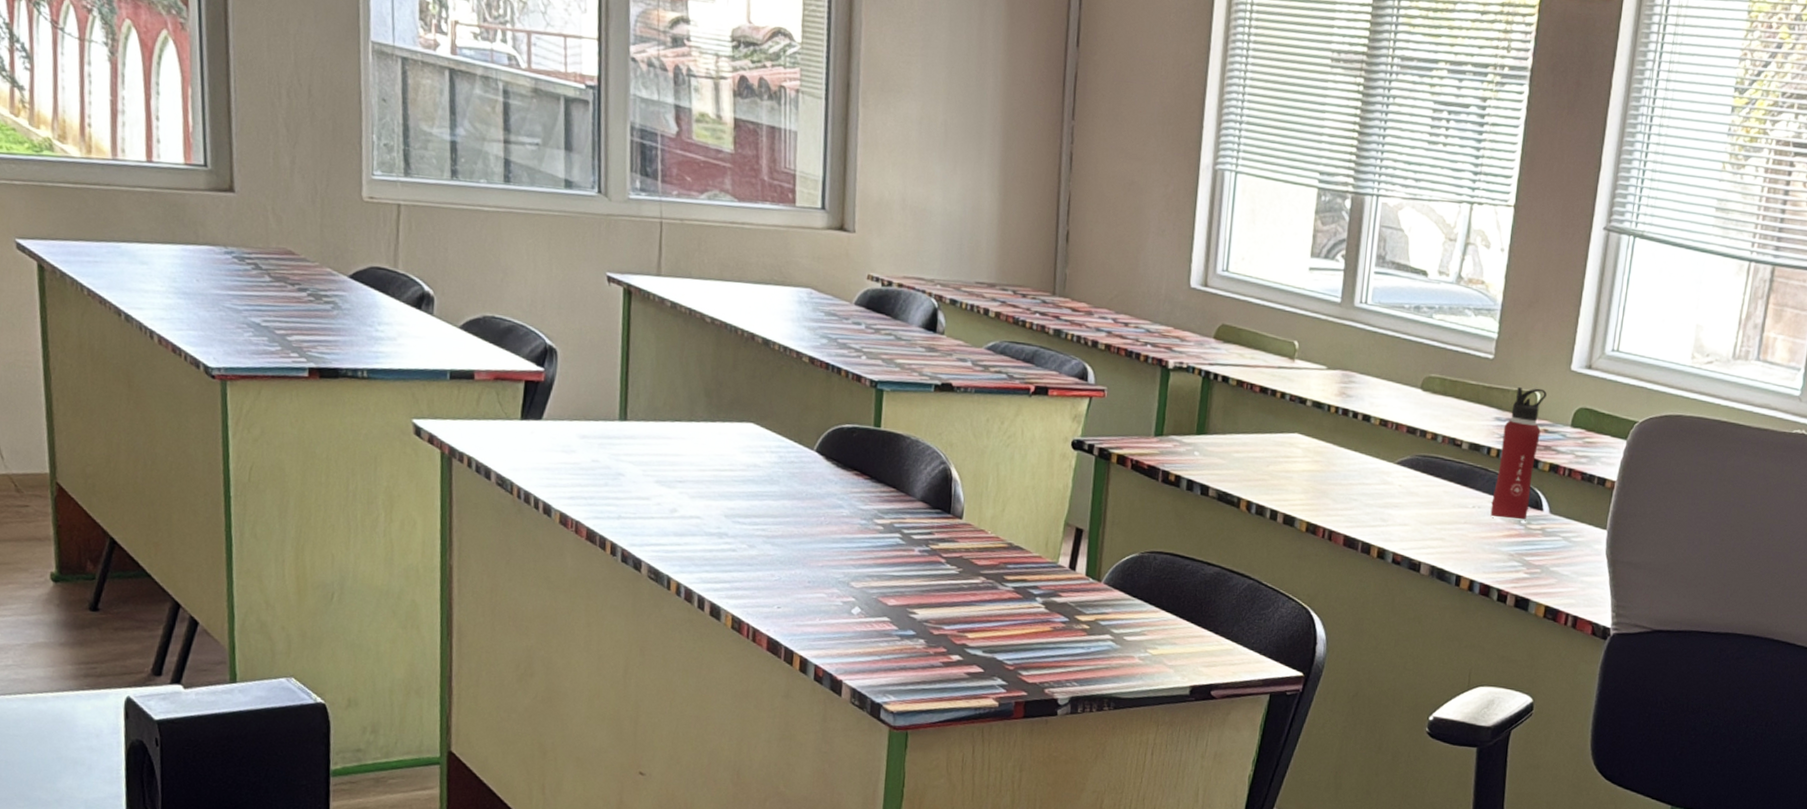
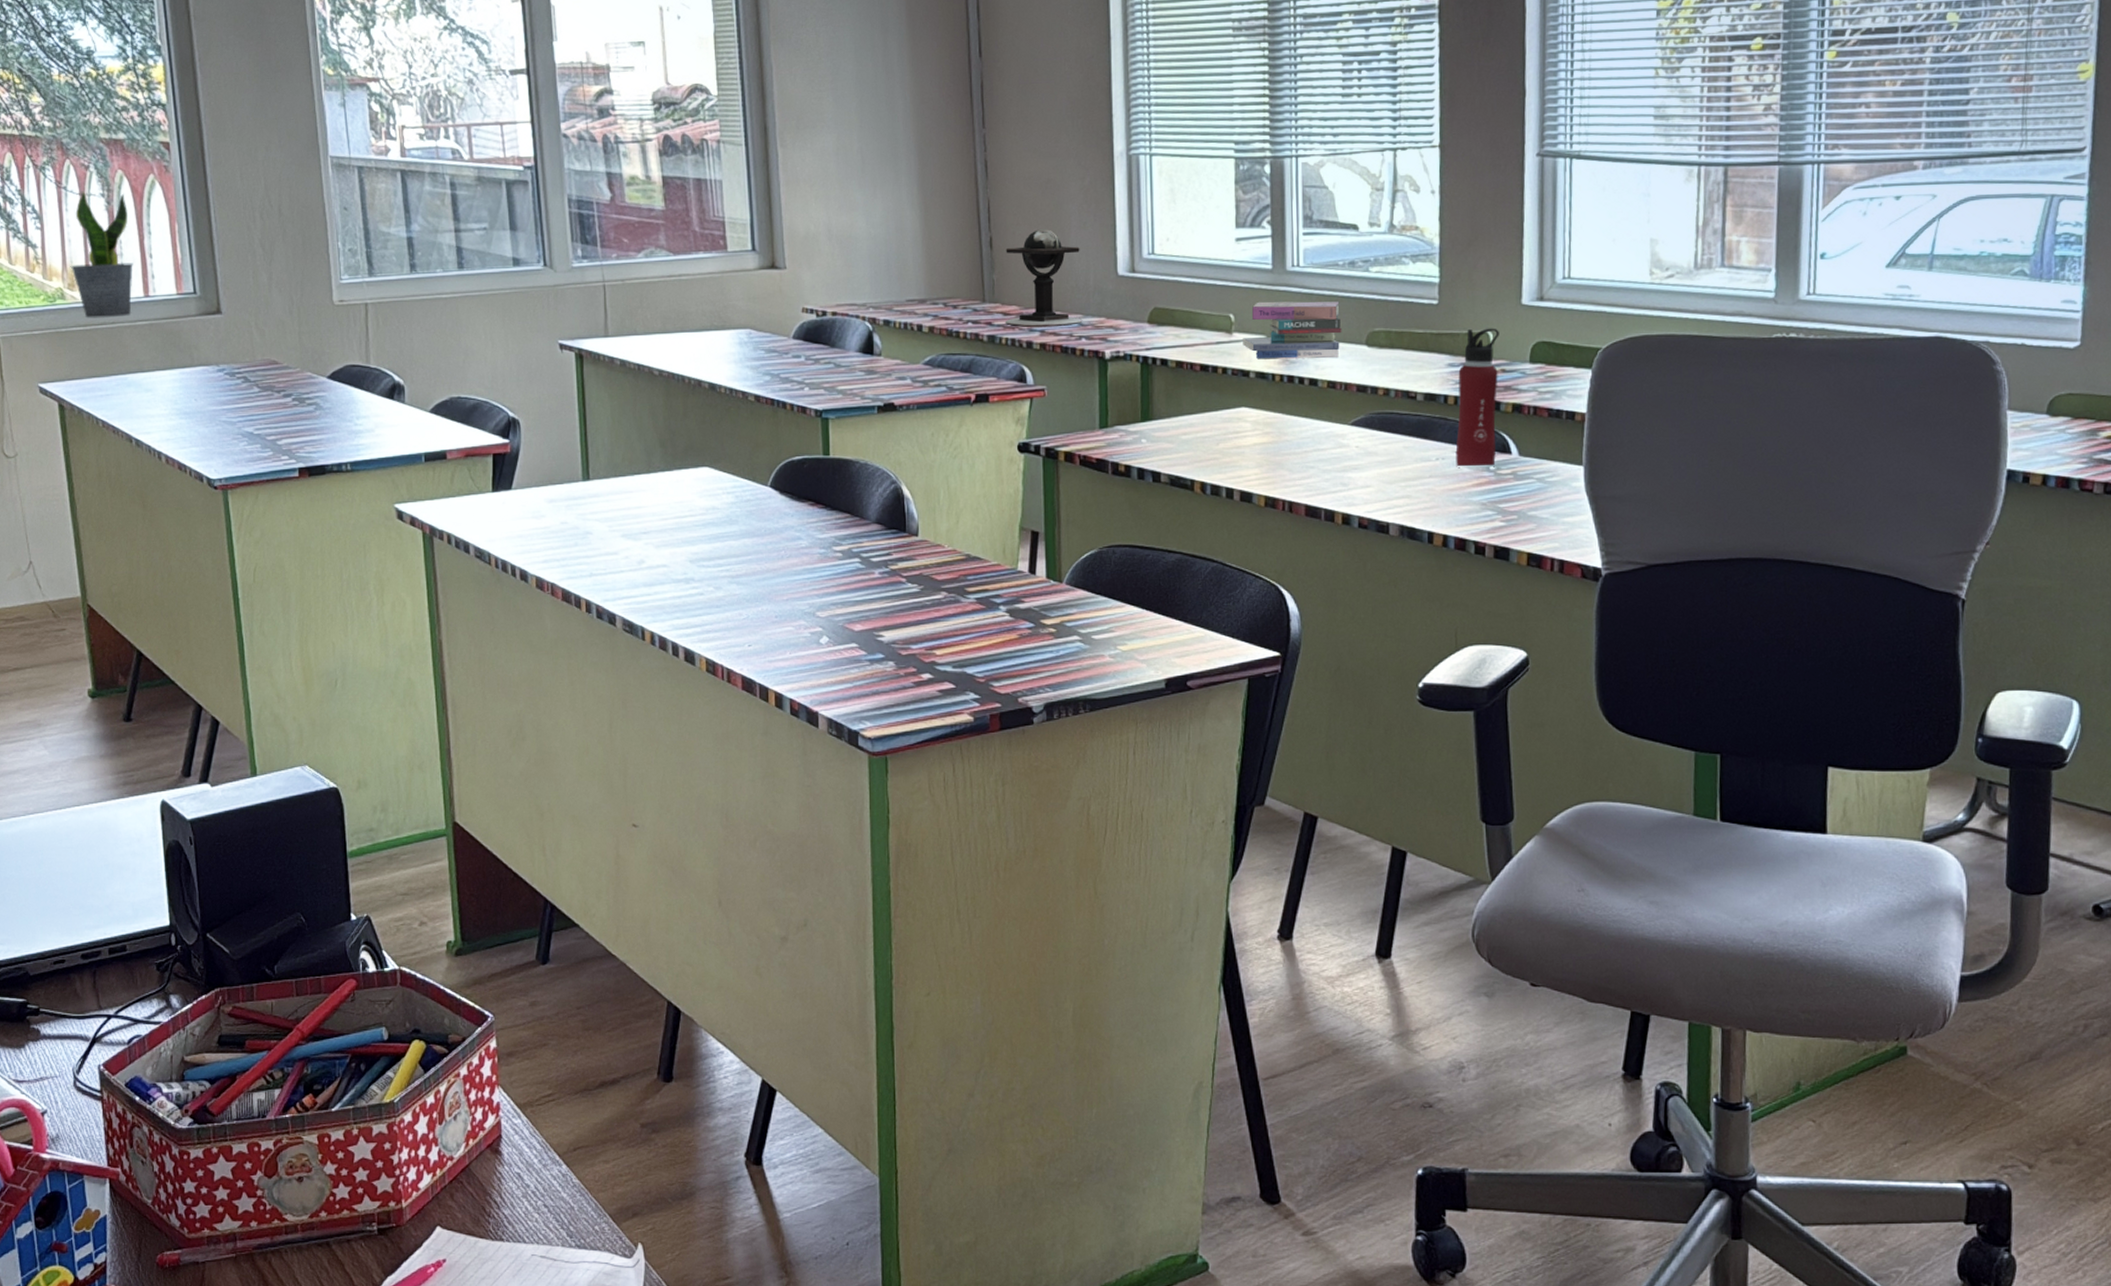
potted plant: none [62,35,137,180] -> present [70,191,133,318]
globe: none [1073,230,1156,331] -> present [1005,229,1083,328]
books: none [1304,332,1401,398] -> present [1243,301,1342,359]

